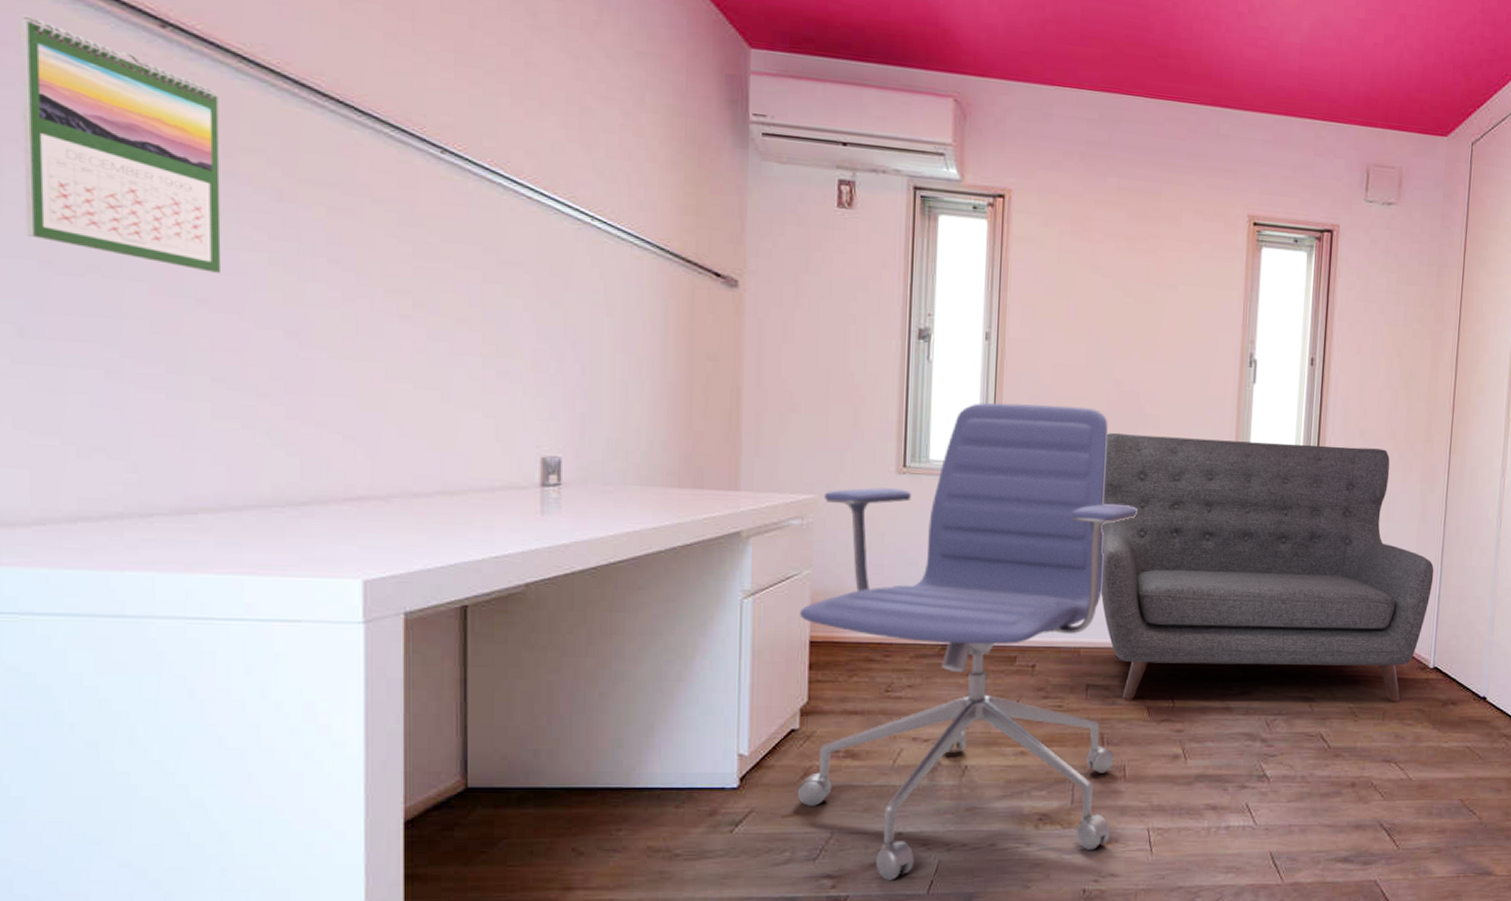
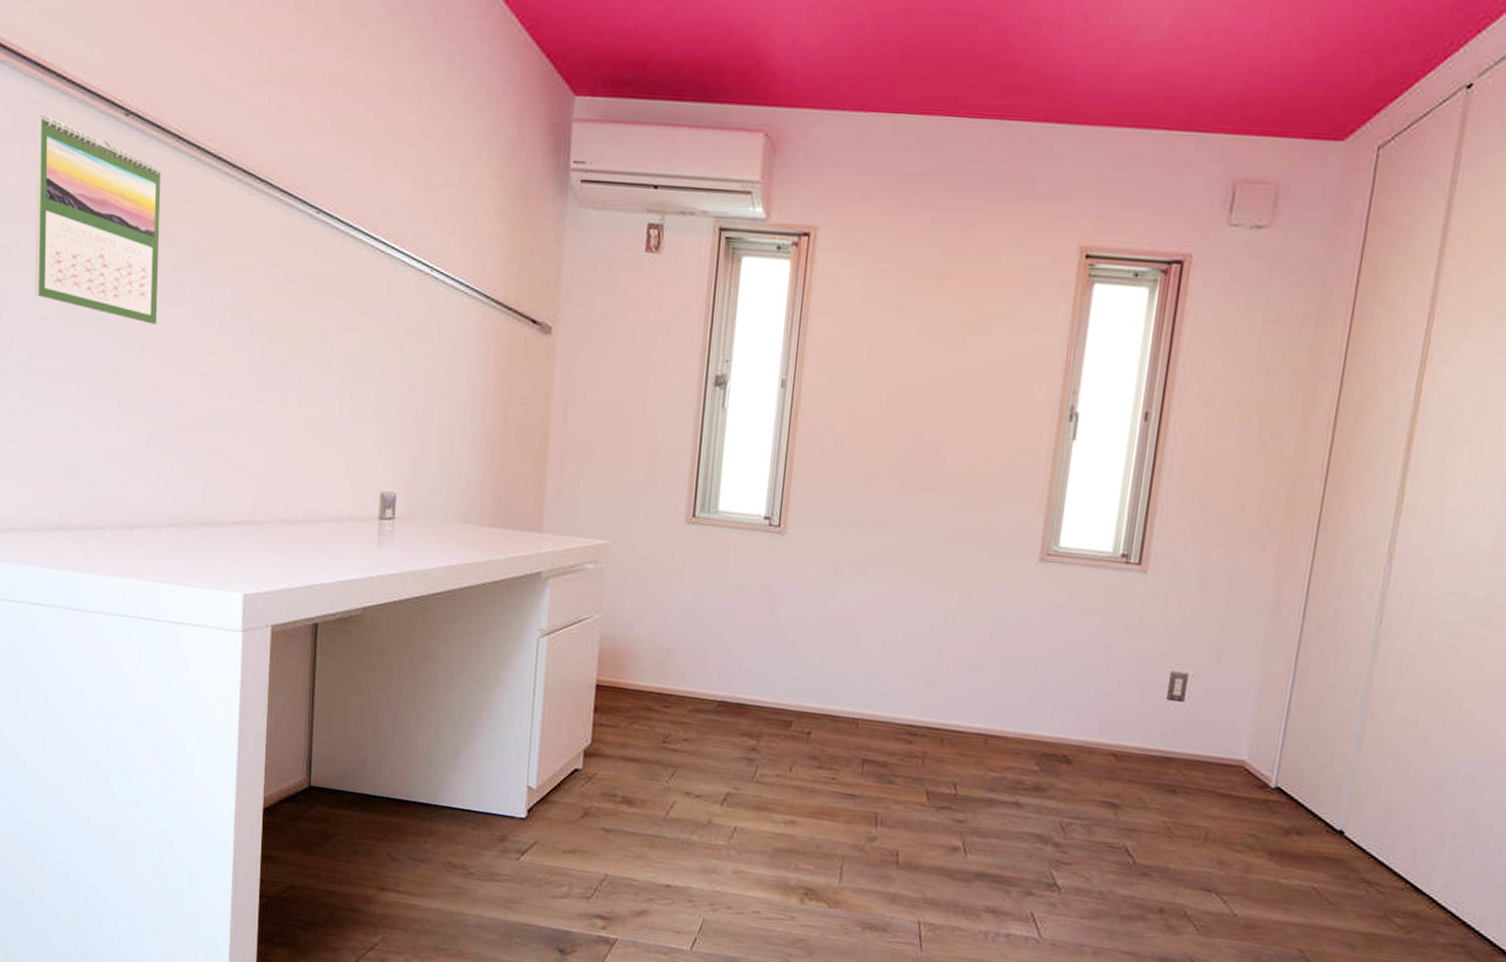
office chair: present [797,402,1139,880] -> none [576,453,931,935]
sofa: present [1100,432,1434,702] -> none [884,490,1286,823]

